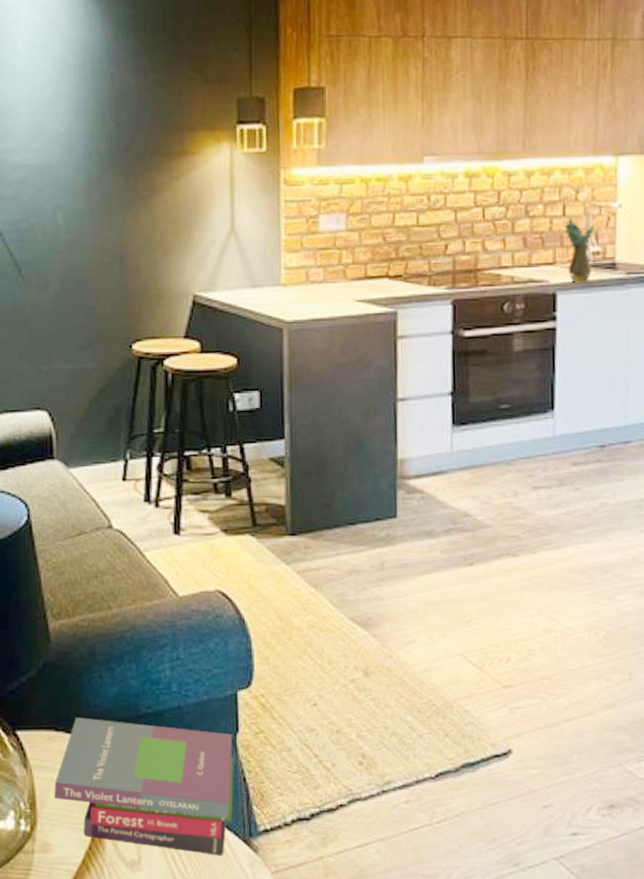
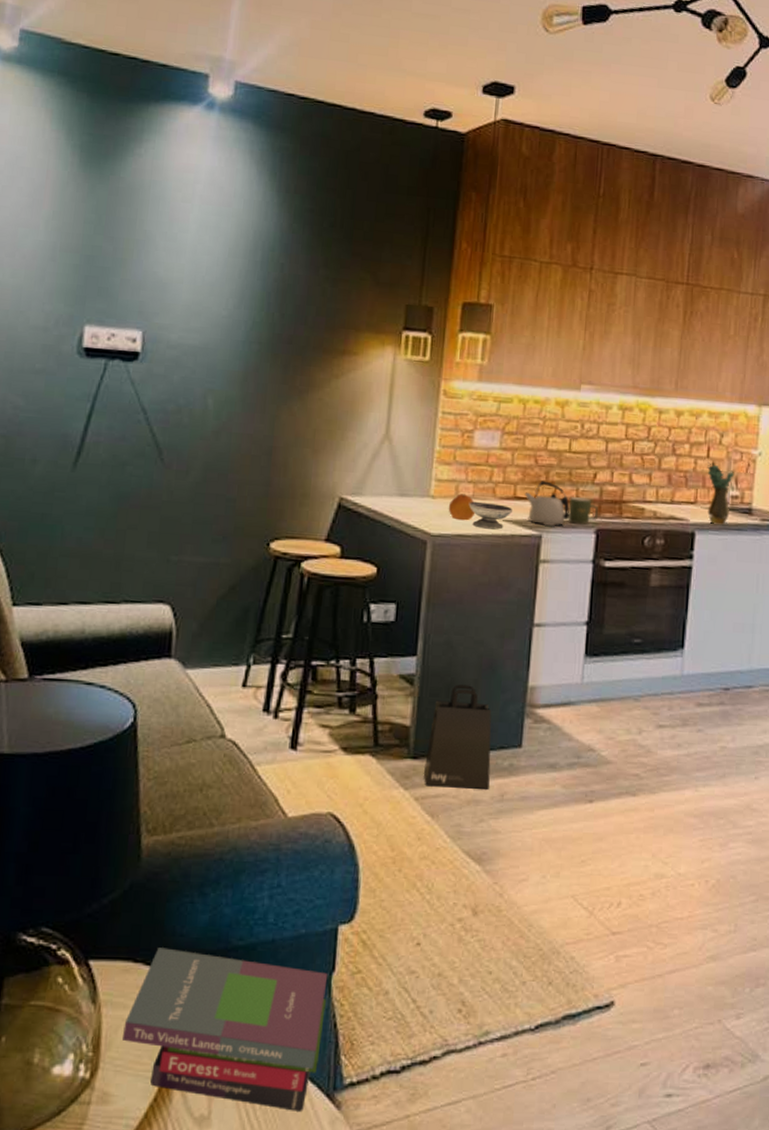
fruit: none [300,279,328,305] -> present [448,494,475,521]
shopping bag: none [302,462,368,560] -> present [423,684,492,789]
bowl: none [320,285,366,311] -> present [468,501,513,530]
kettle: none [376,257,423,302] -> present [524,481,570,526]
mug: none [421,270,454,297] -> present [568,497,599,525]

